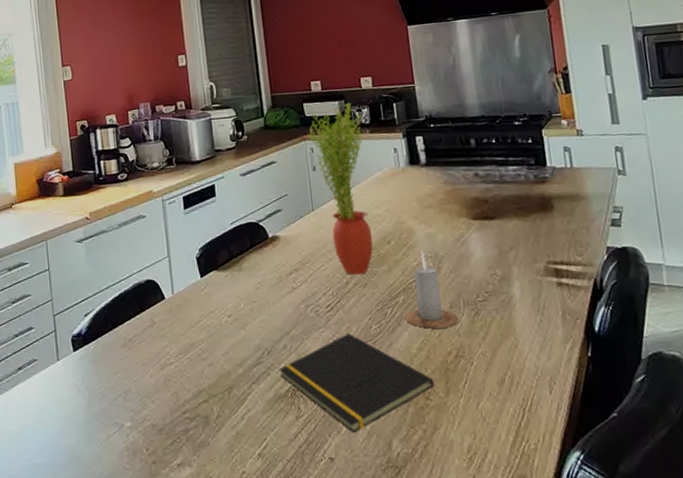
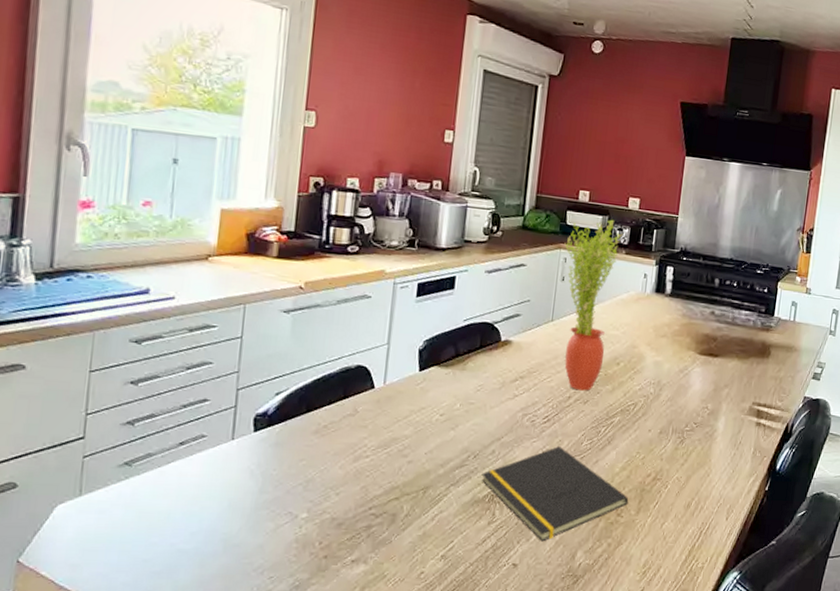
candle: present [405,249,458,329] -> none [616,375,664,452]

